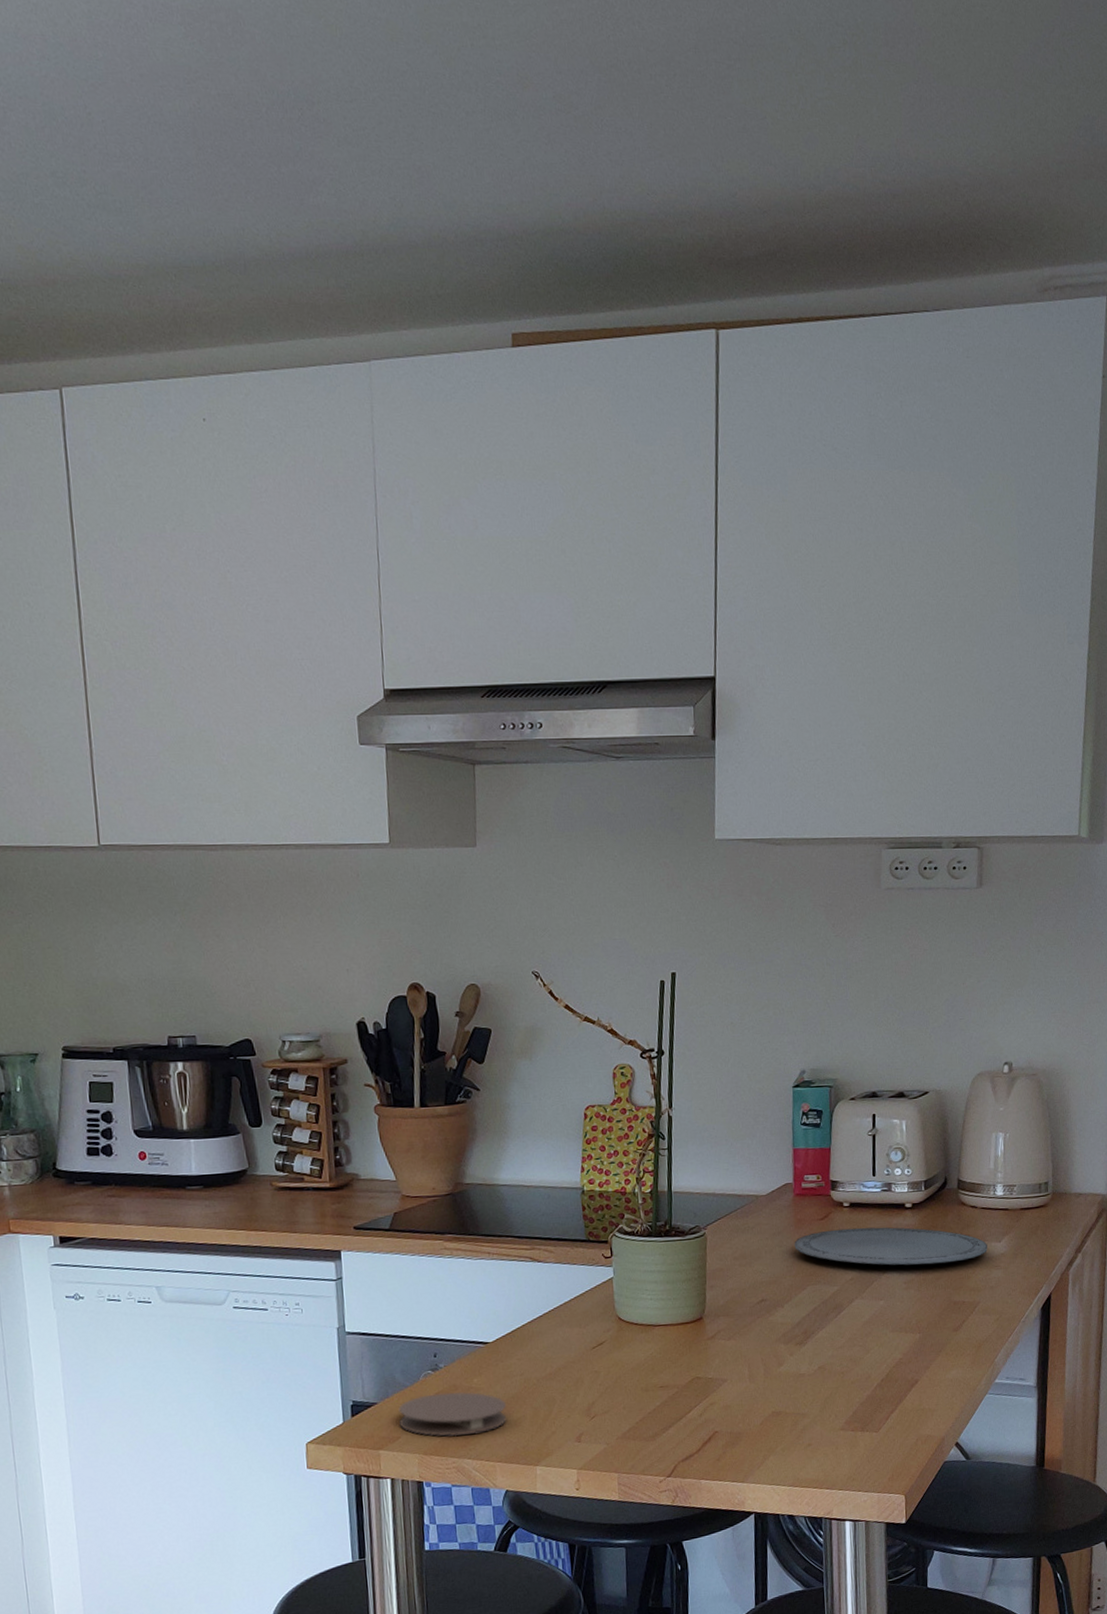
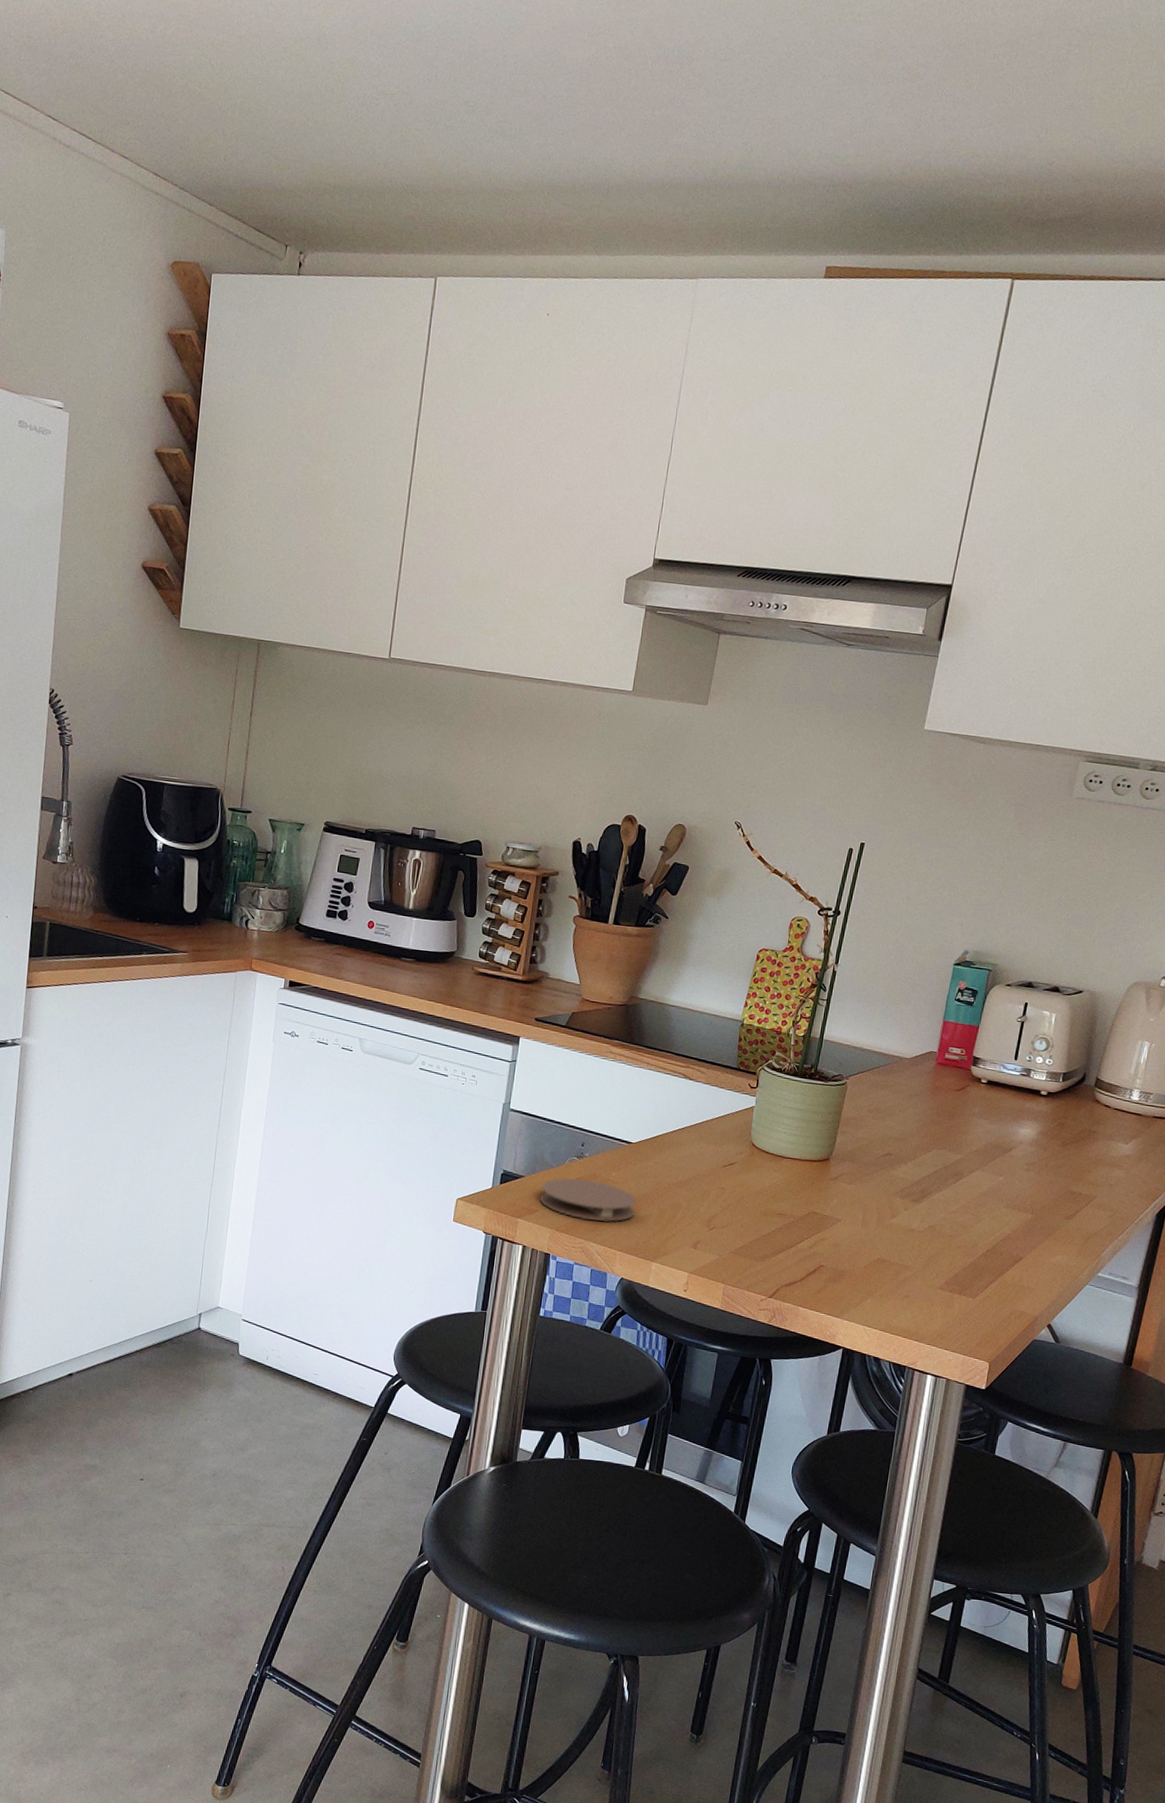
plate: present [794,1227,987,1266] -> none [927,1101,1114,1155]

